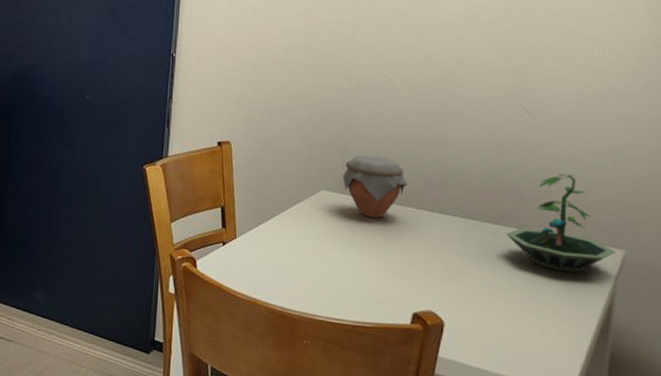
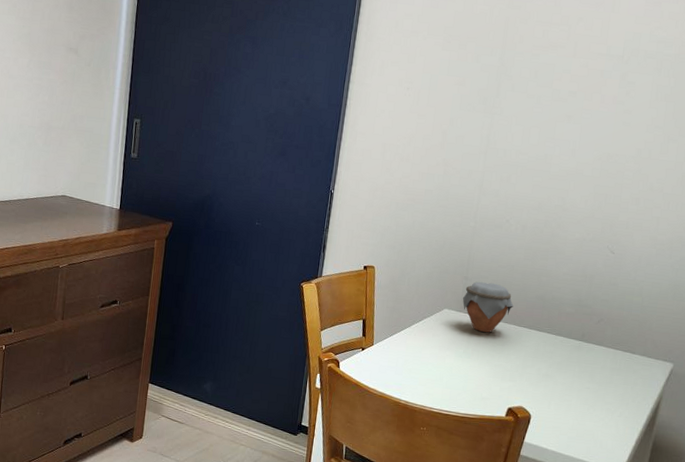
terrarium: present [506,174,616,273] -> none [585,303,667,381]

